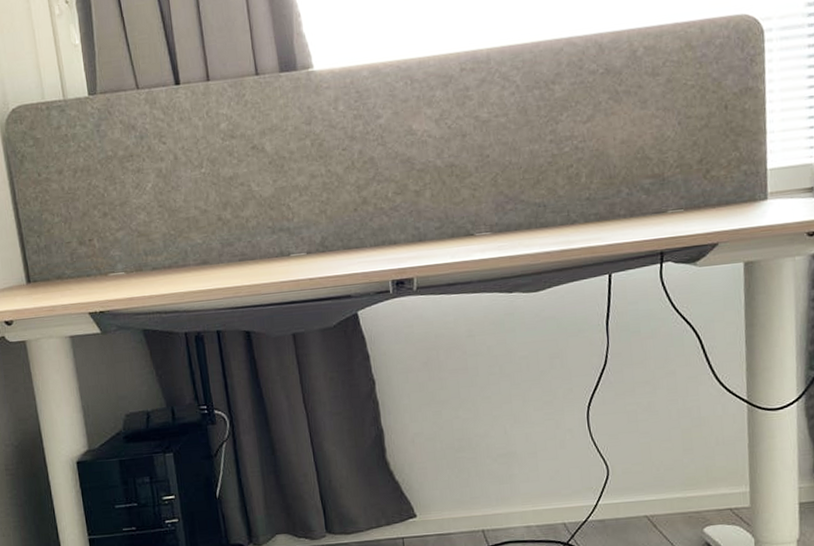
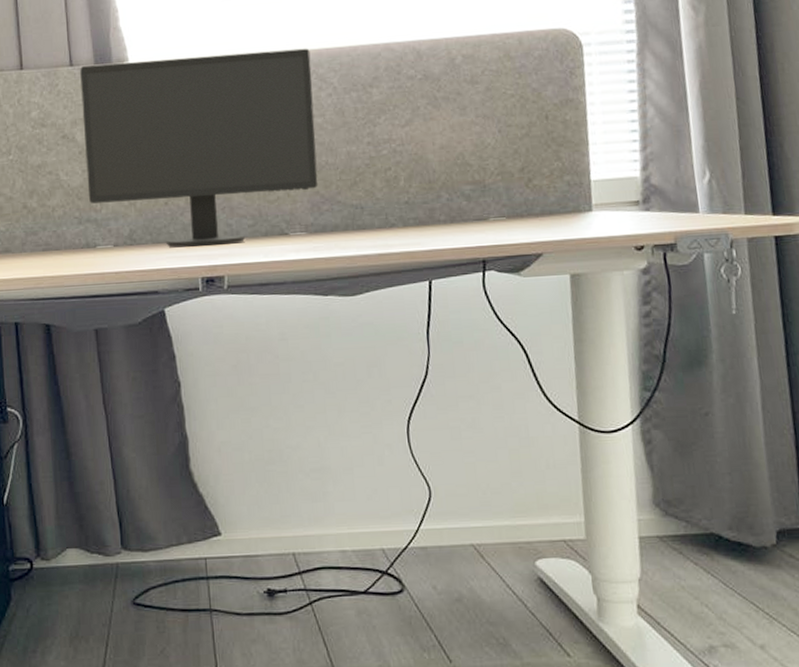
computer monitor: none [266,46,502,253] -> present [80,48,318,248]

